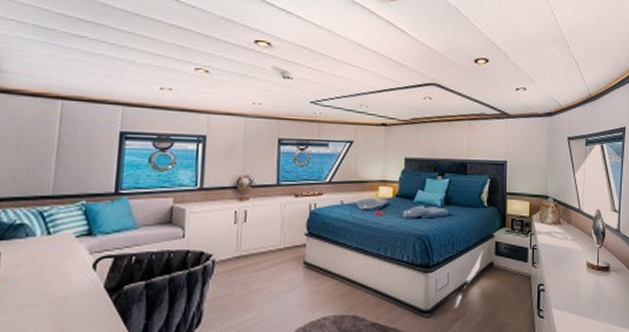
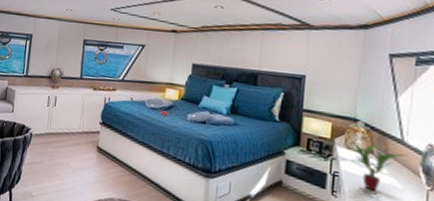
potted plant: none [541,215,583,257] -> present [346,141,407,192]

